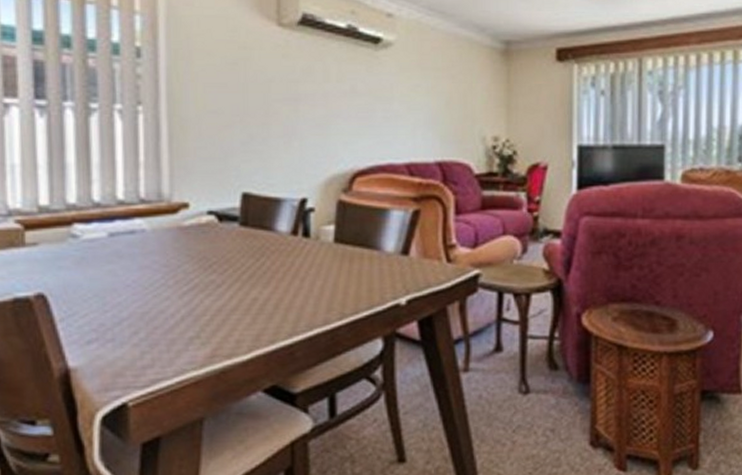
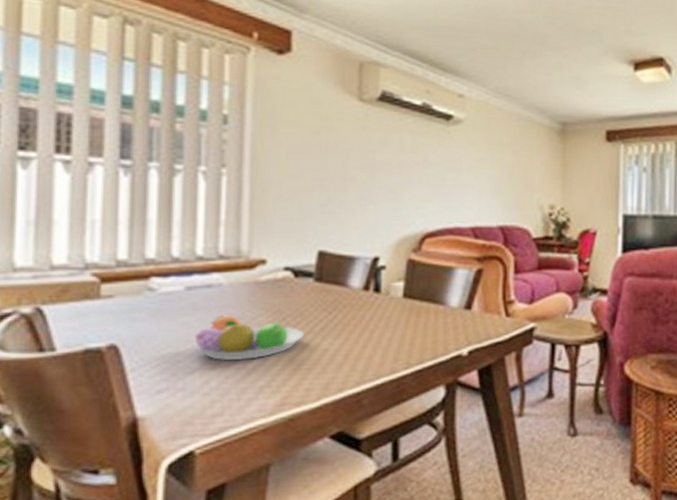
fruit bowl: none [120,263,231,311] -> present [194,315,304,361]

